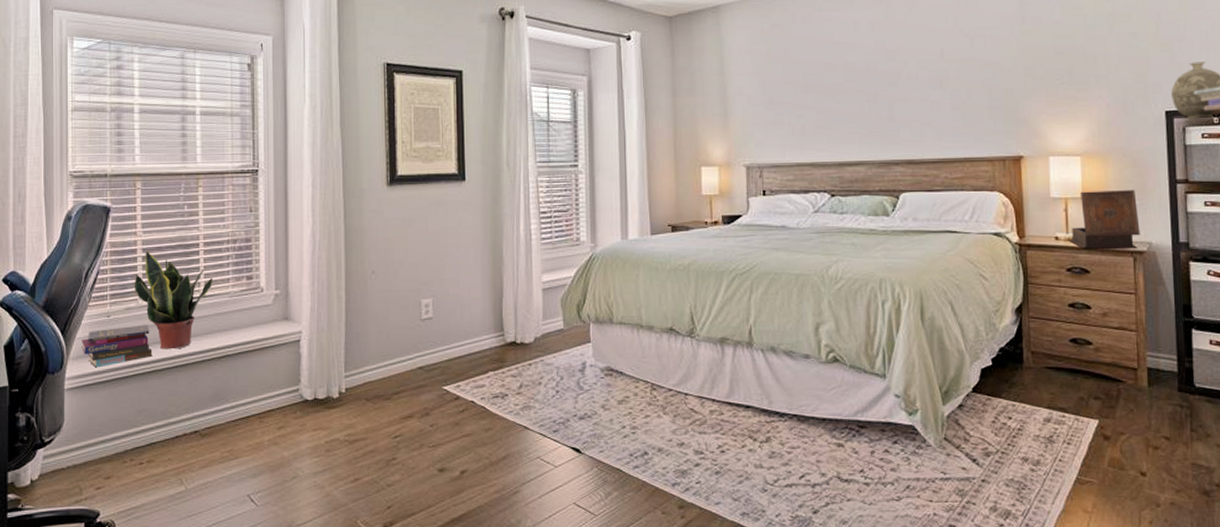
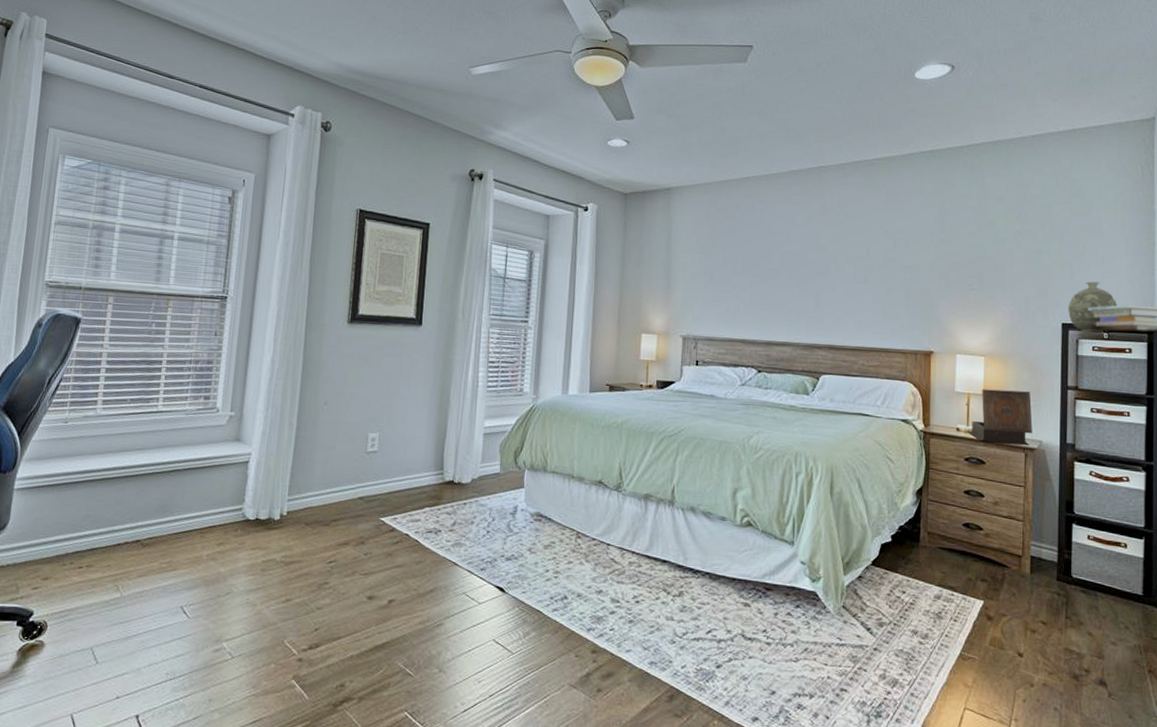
books: present [82,324,153,368] -> none [36,433,105,471]
potted plant: present [134,251,213,350] -> none [94,363,172,460]

